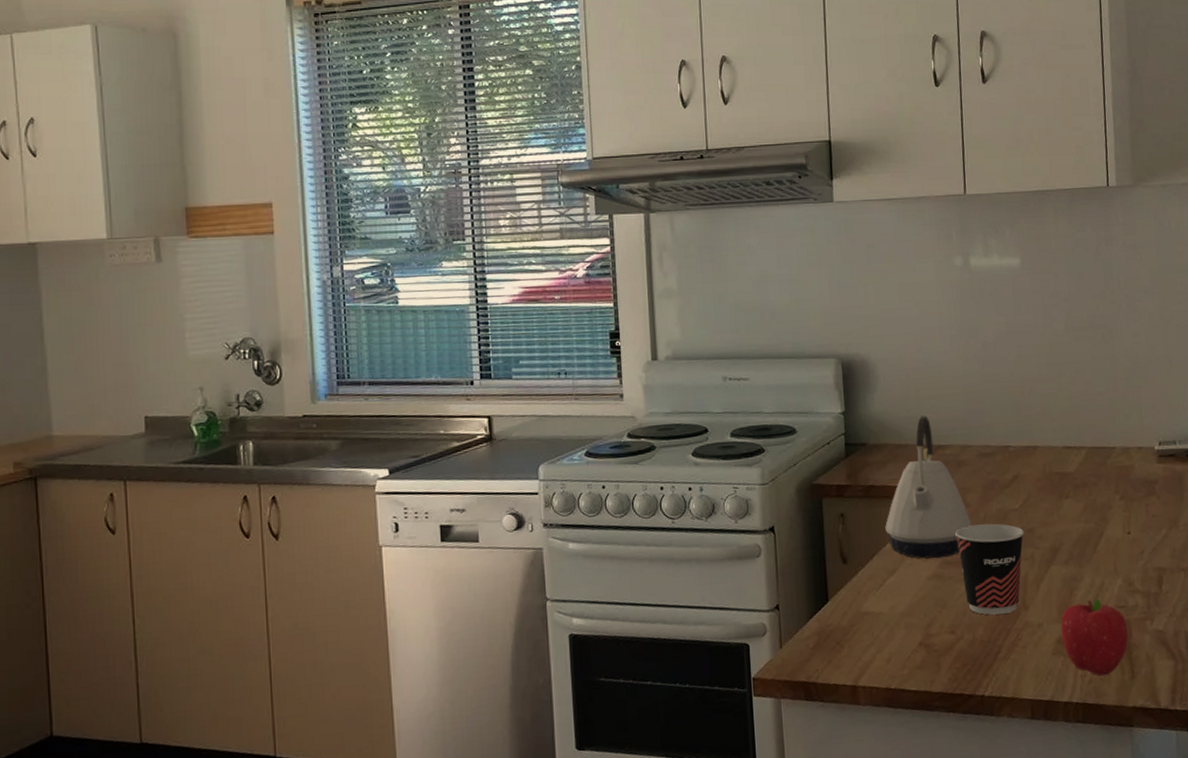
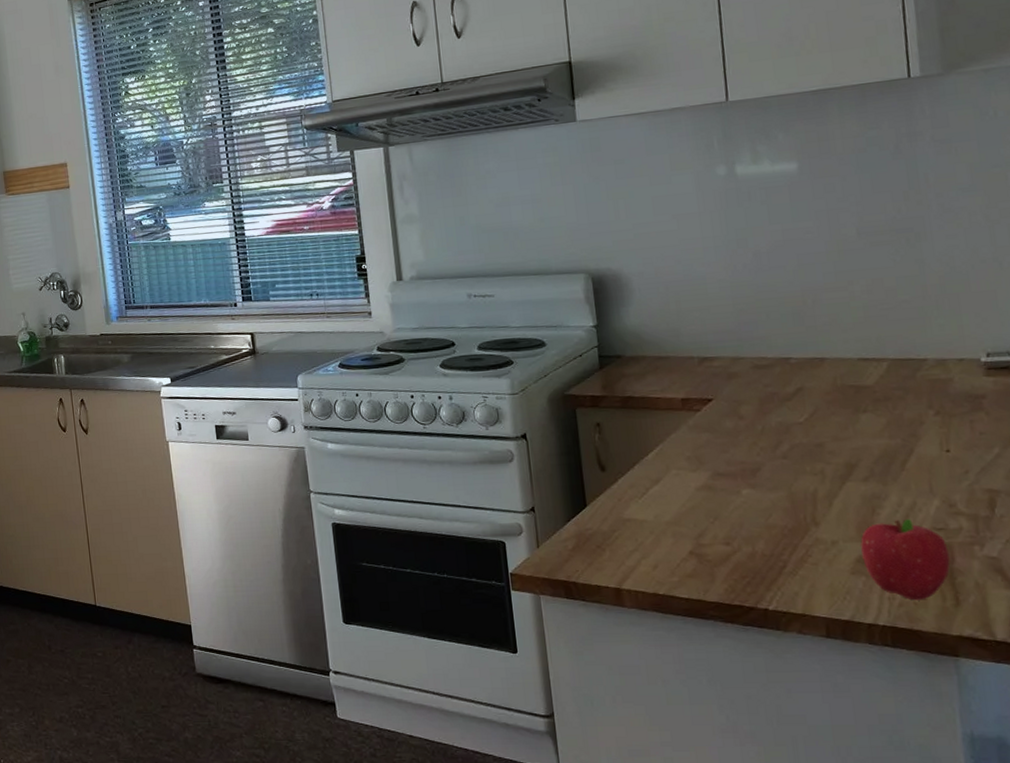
kettle: present [885,415,972,559] -> none [646,328,747,470]
cup: present [954,523,1024,615] -> none [727,436,812,529]

